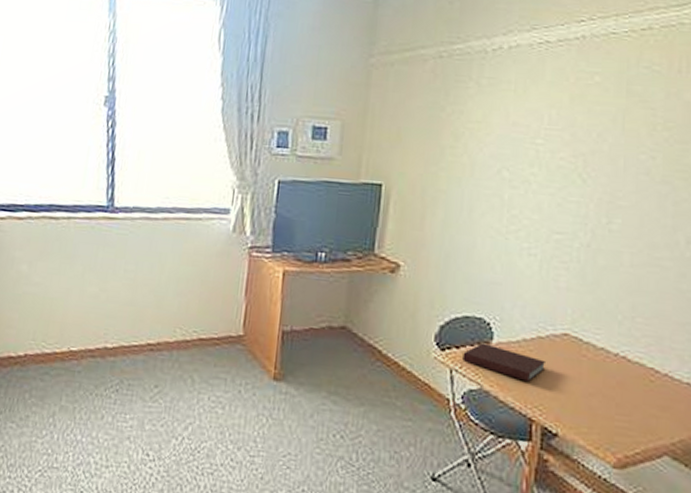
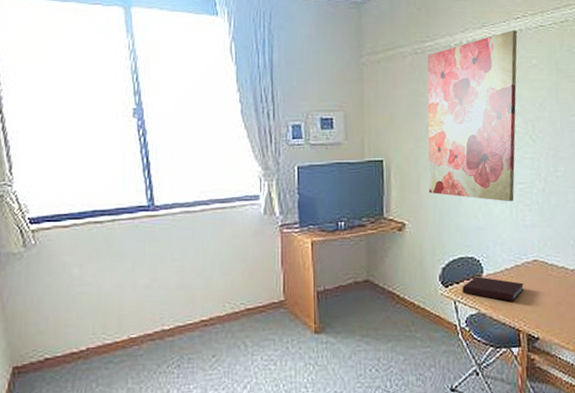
wall art: none [434,36,580,255] -> present [427,30,518,202]

